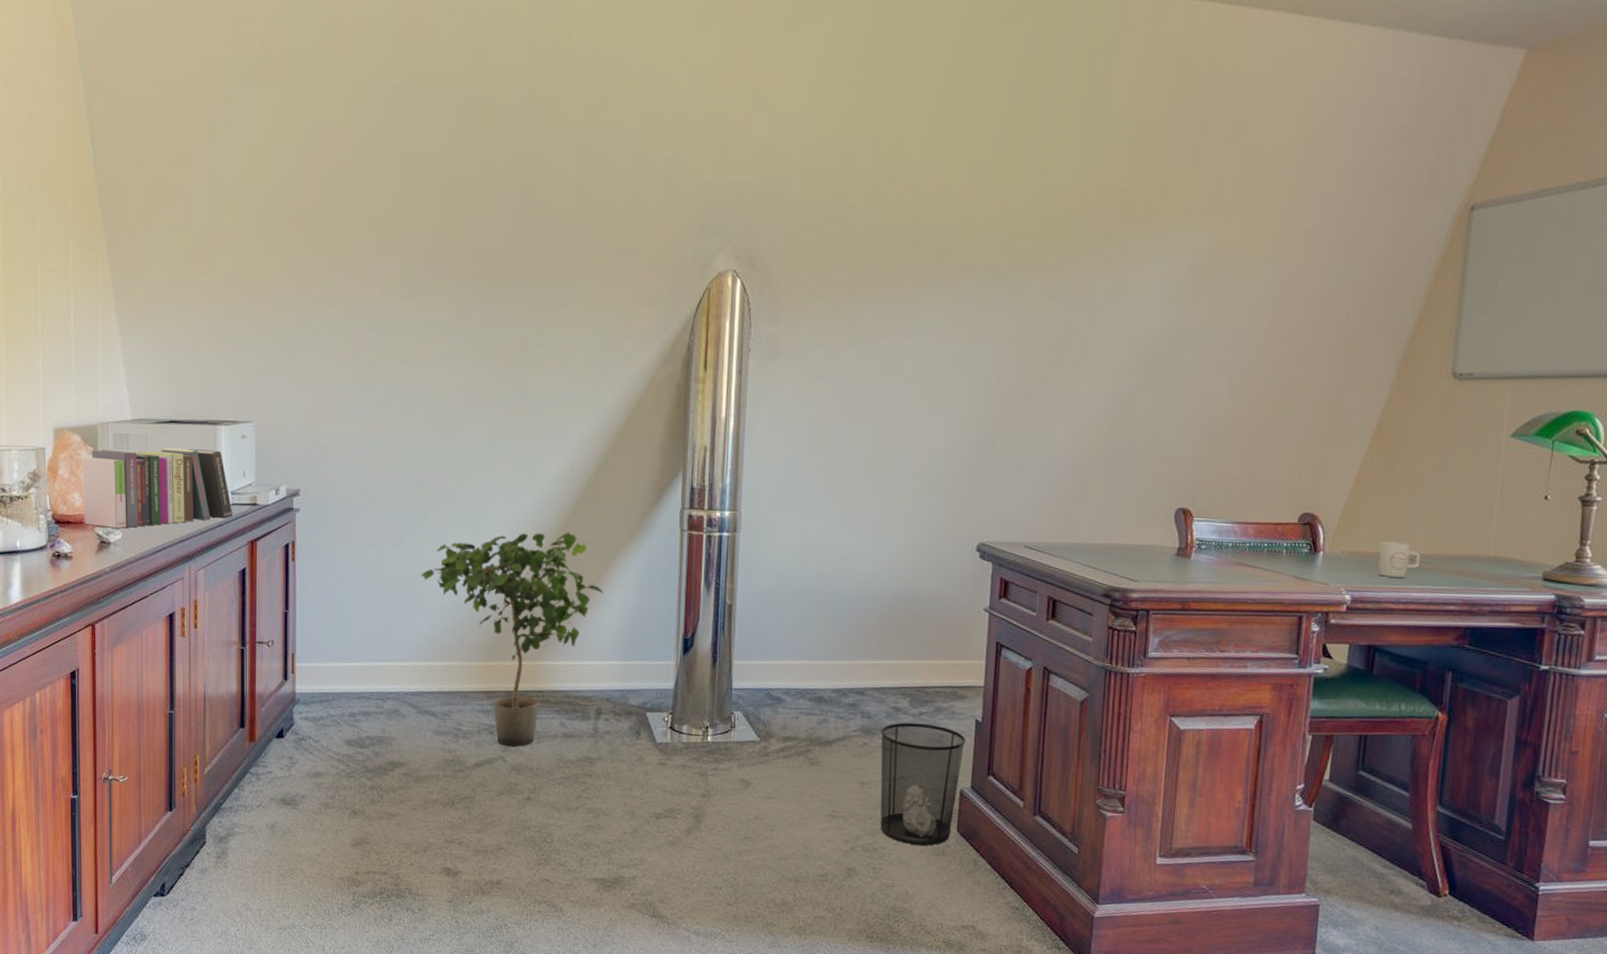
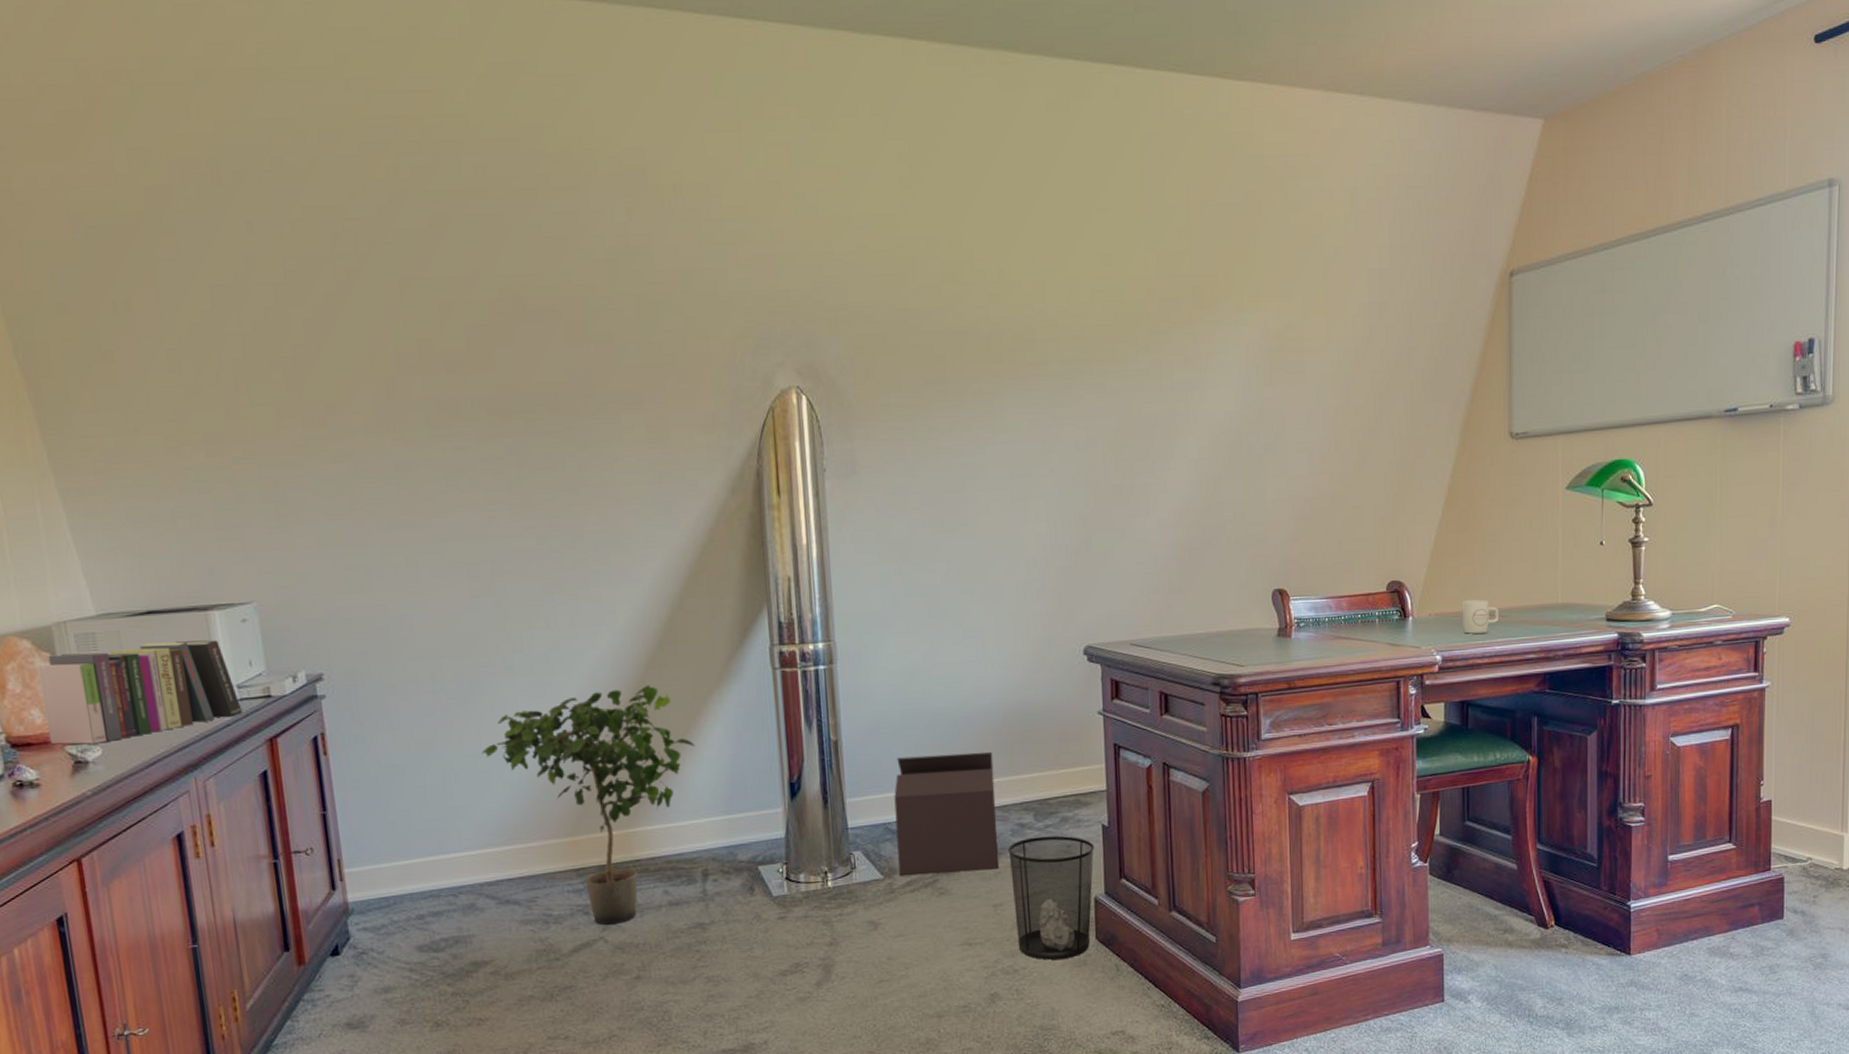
cardboard box: none [775,628,877,748] -> present [894,751,998,875]

